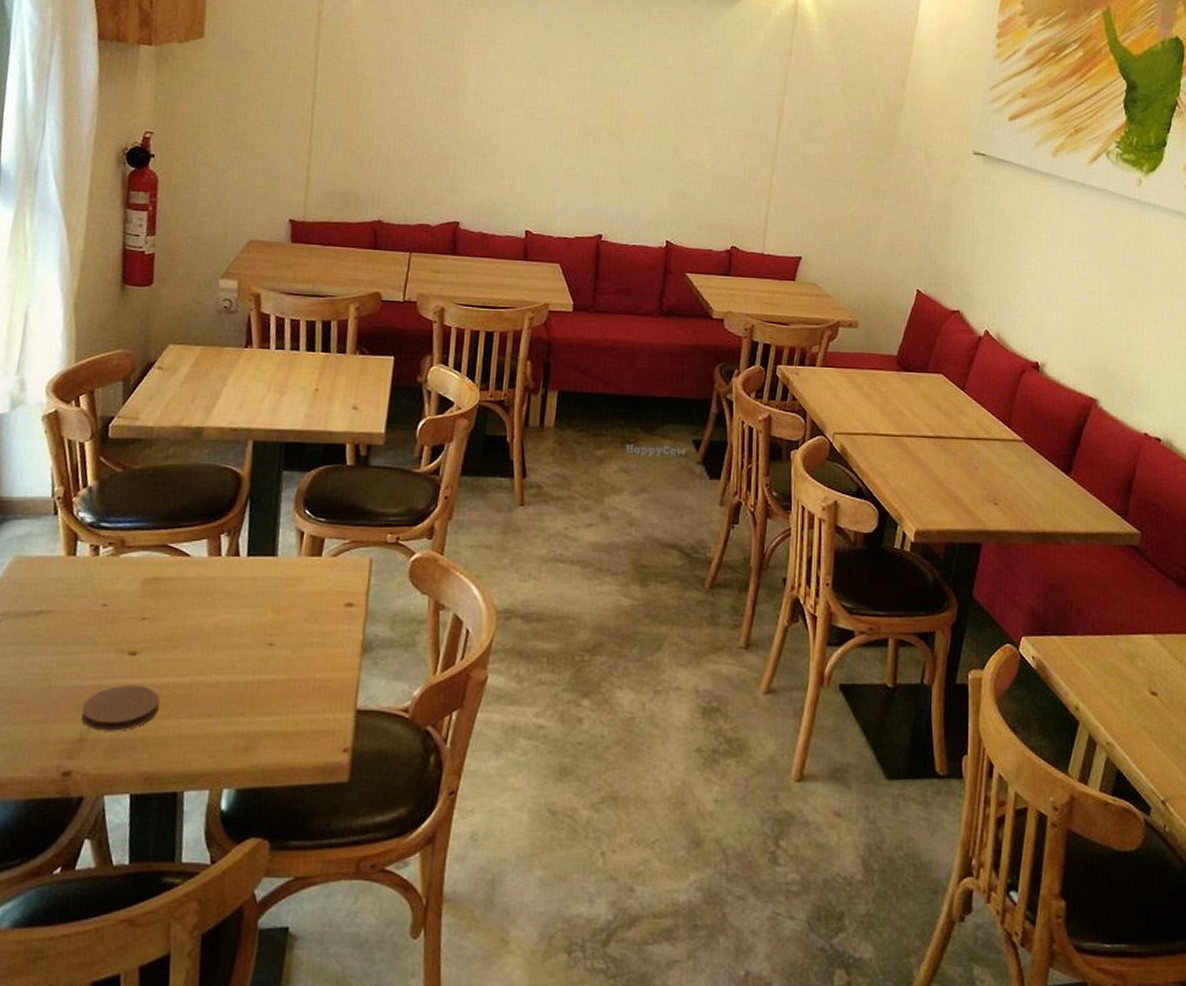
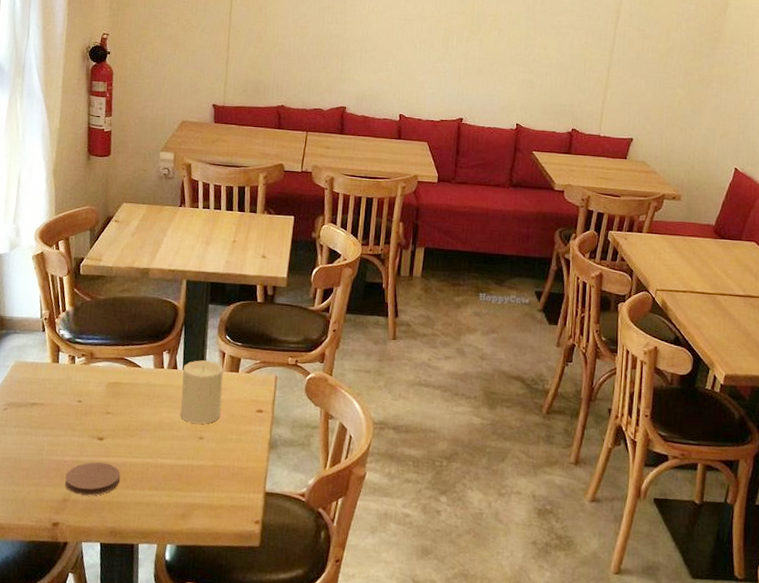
candle: none [243,543,302,626] -> present [180,360,224,424]

